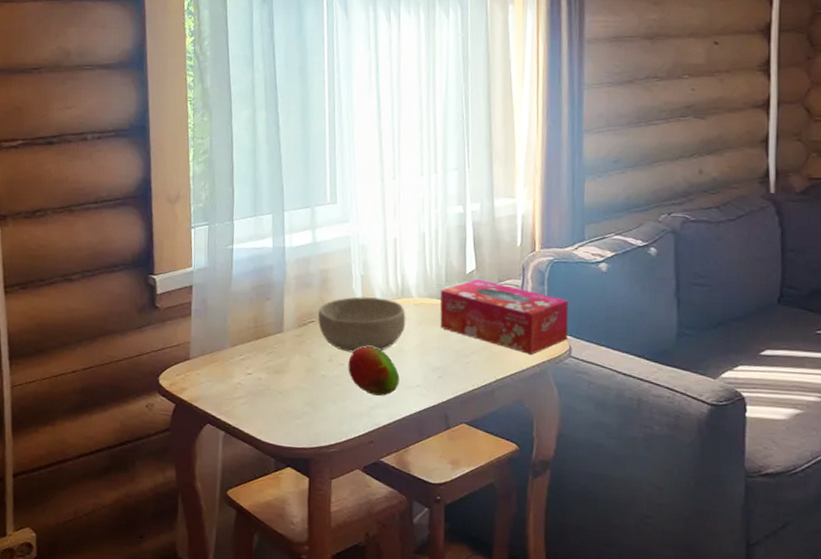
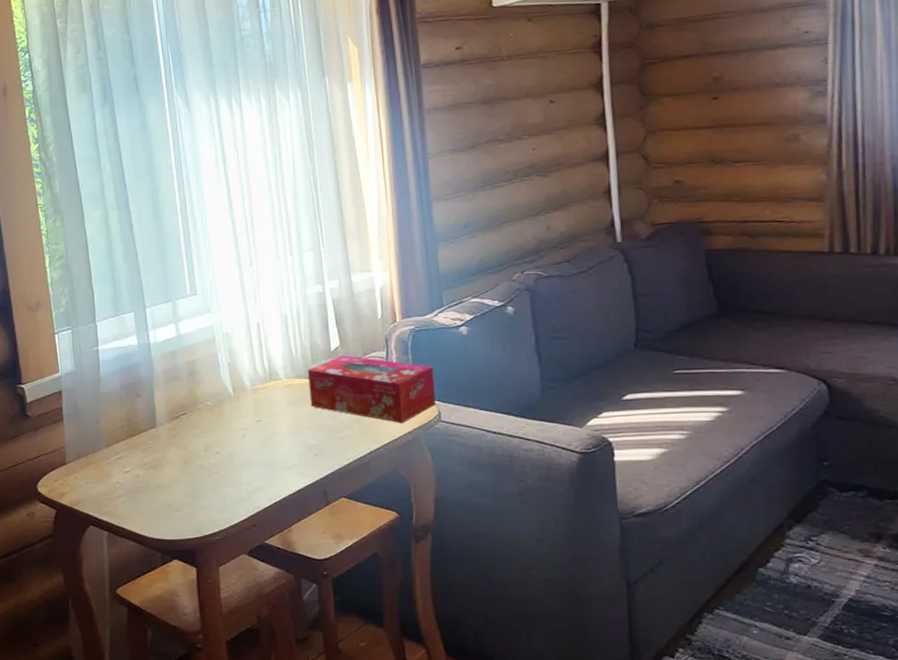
bowl: present [318,297,406,353] -> none [190,383,277,440]
fruit: present [348,346,400,396] -> none [224,432,276,479]

